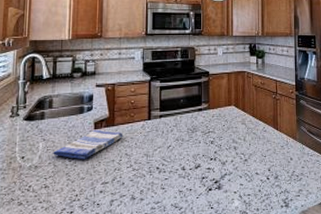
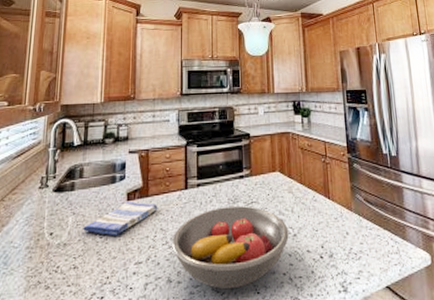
fruit bowl: none [136,135,240,205] -> present [172,206,289,289]

